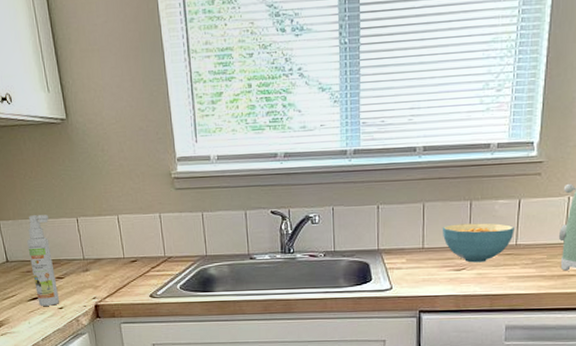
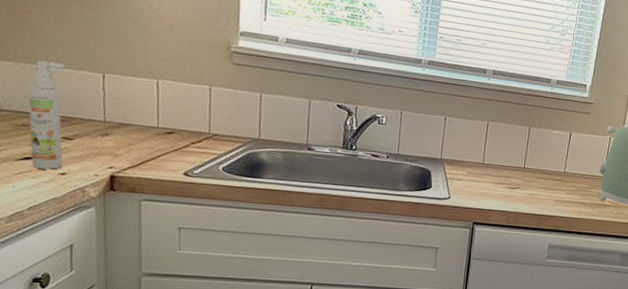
cereal bowl: present [442,223,514,263] -> none [502,145,564,184]

